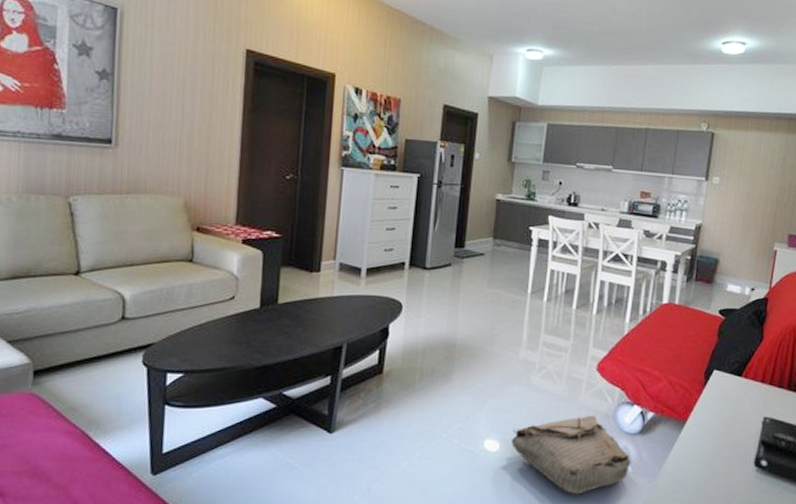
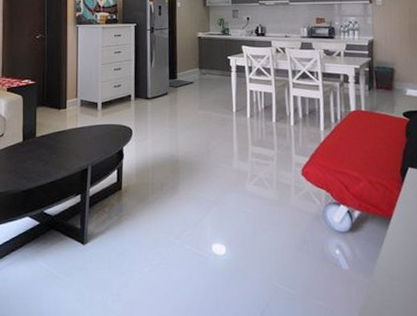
bag: present [512,415,631,495] -> none [236,216,347,293]

